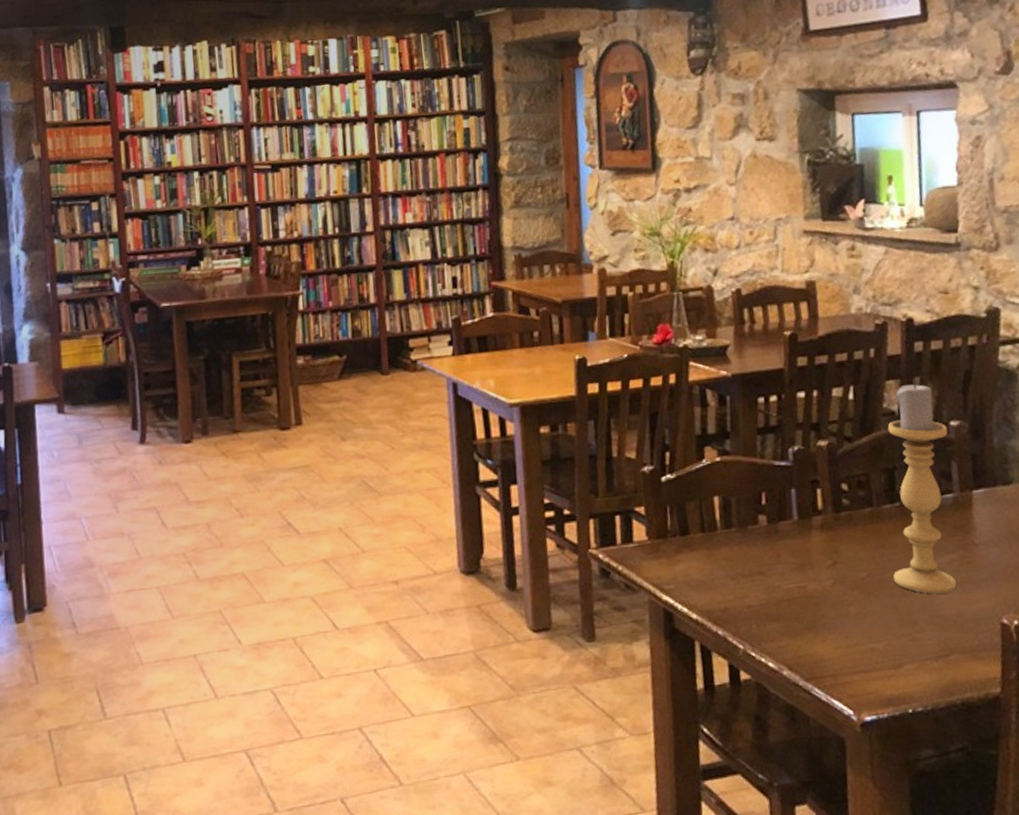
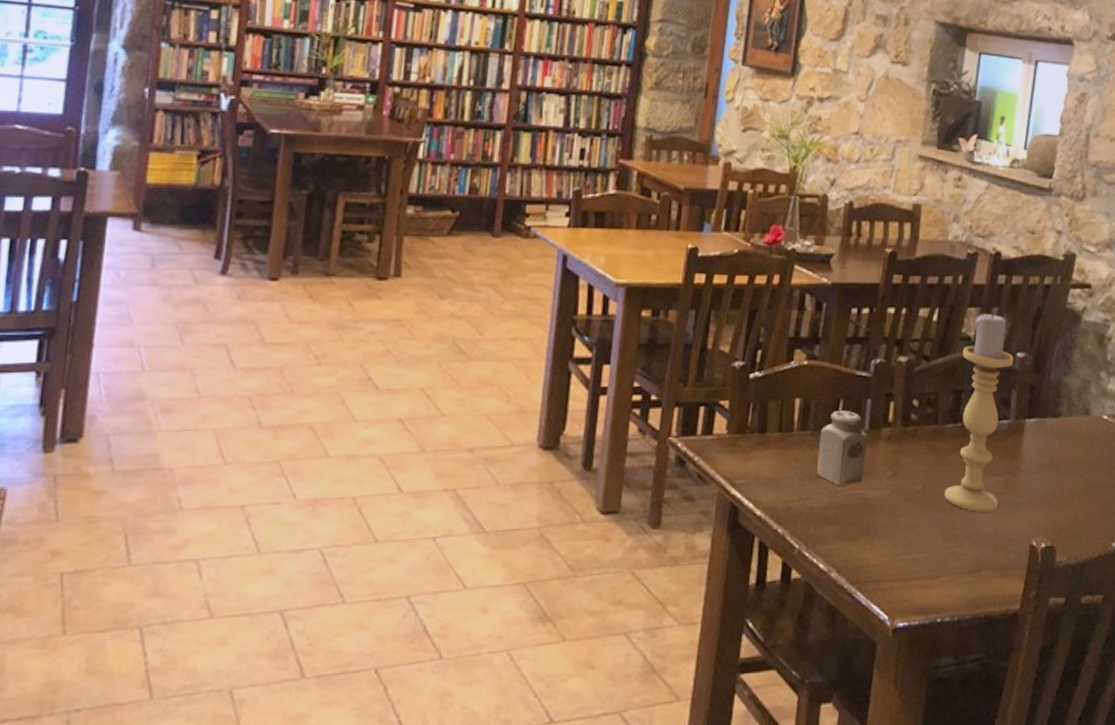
salt shaker: none [746,503,801,581] -> present [817,411,868,486]

